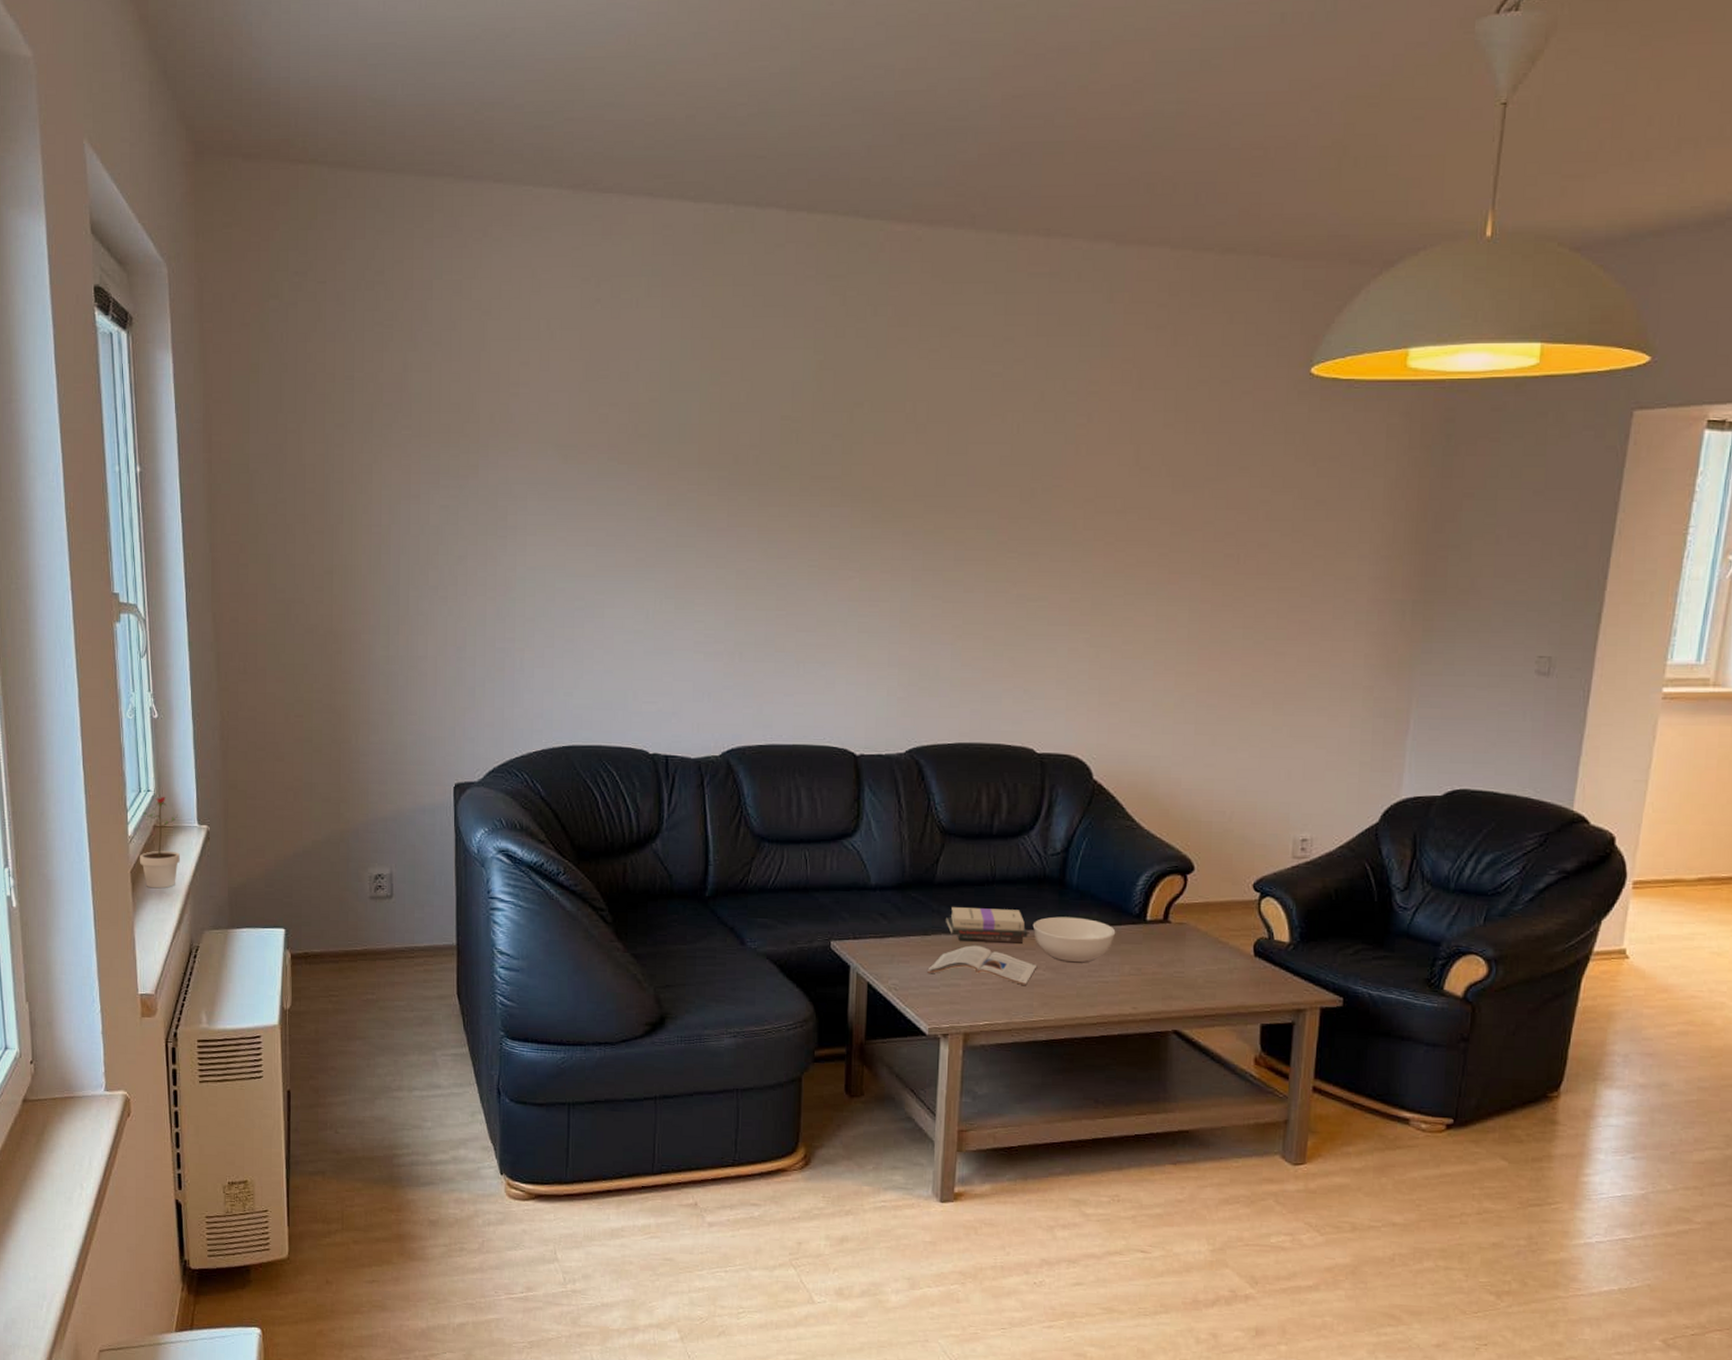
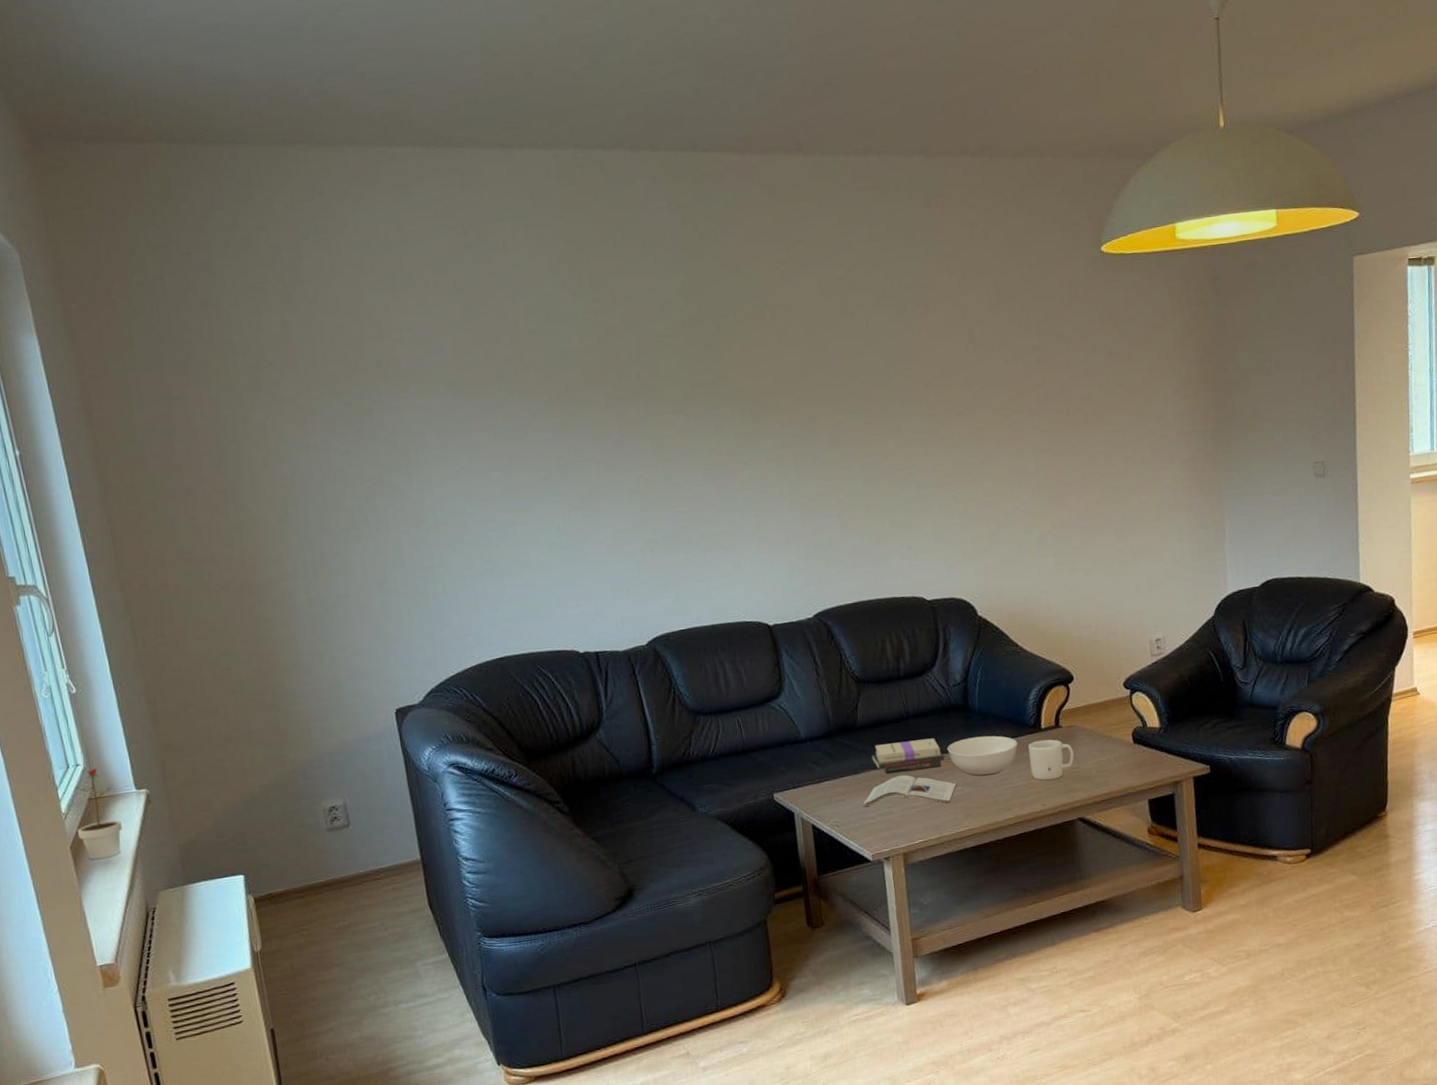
mug: none [1125,933,1180,982] -> present [1027,739,1074,781]

